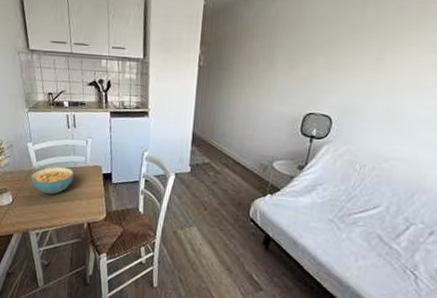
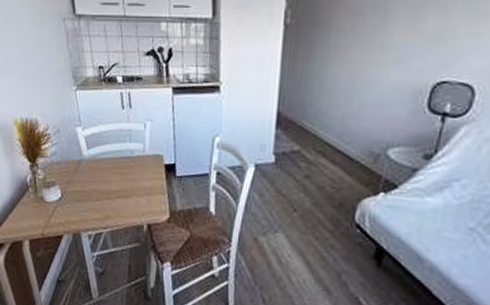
cereal bowl: present [31,166,74,194] -> none [81,155,131,189]

